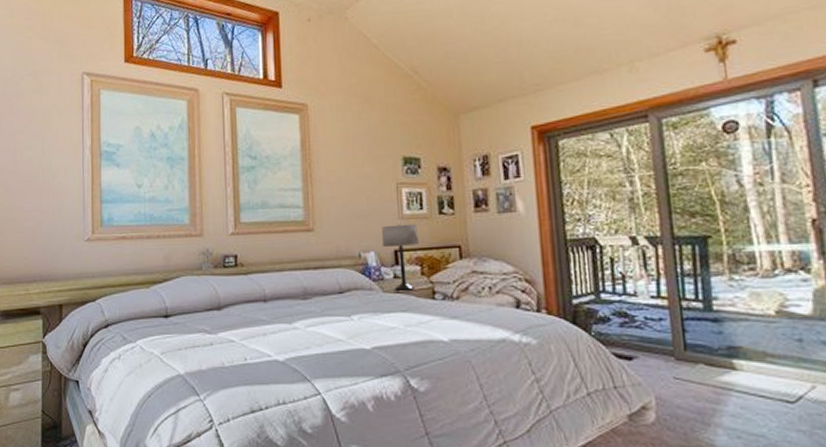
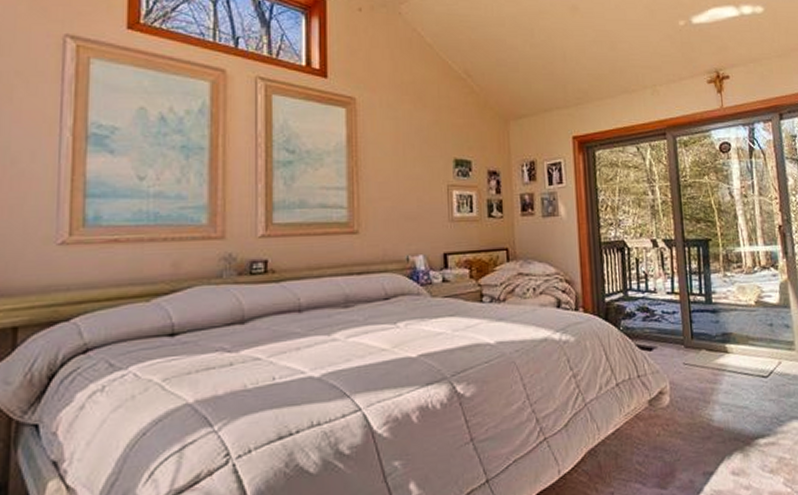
table lamp: present [382,224,419,291] -> none [432,226,468,295]

